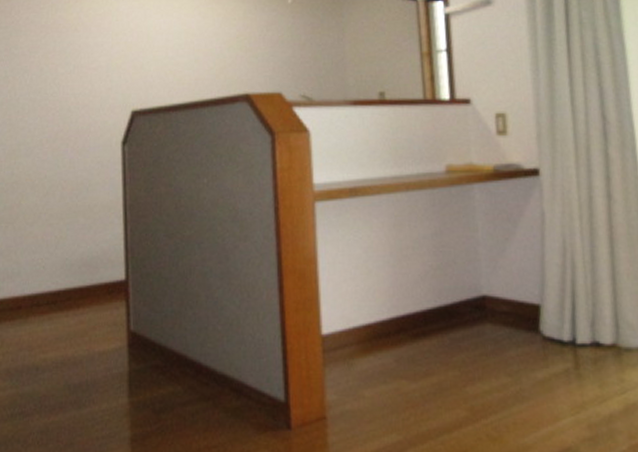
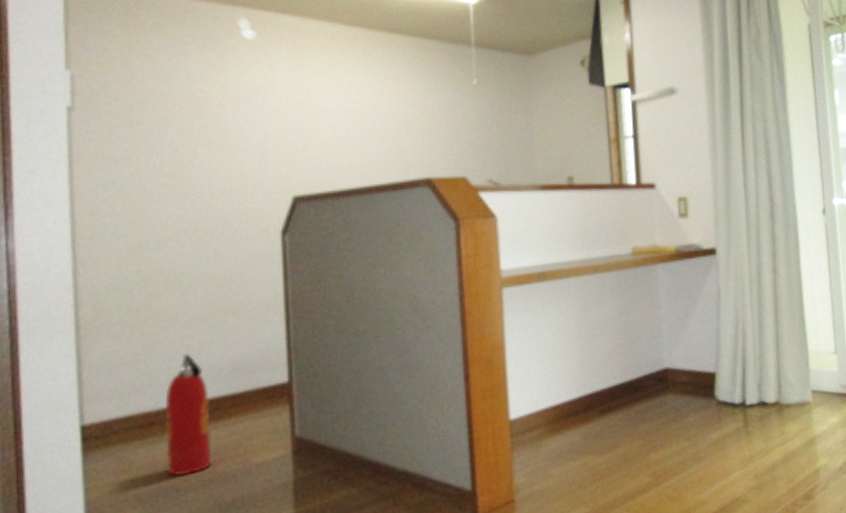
fire extinguisher: none [29,248,64,357] -> present [166,354,212,477]

